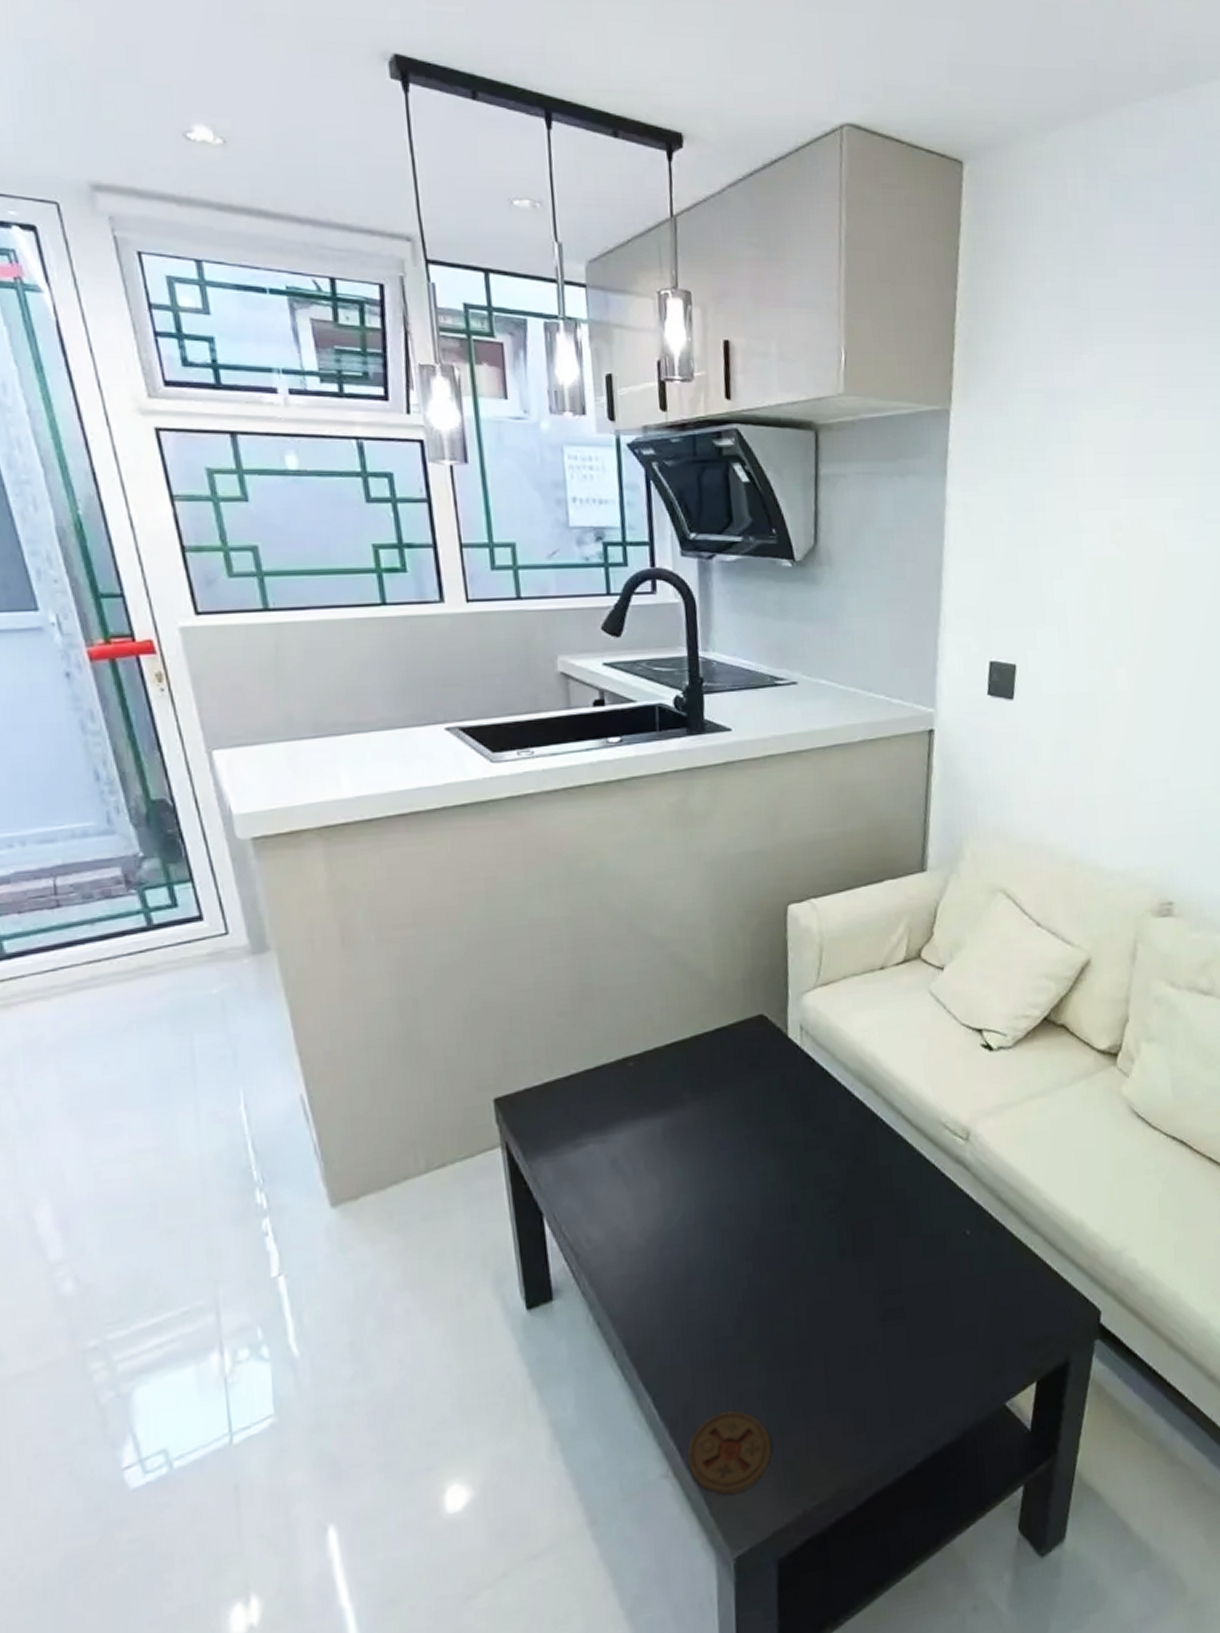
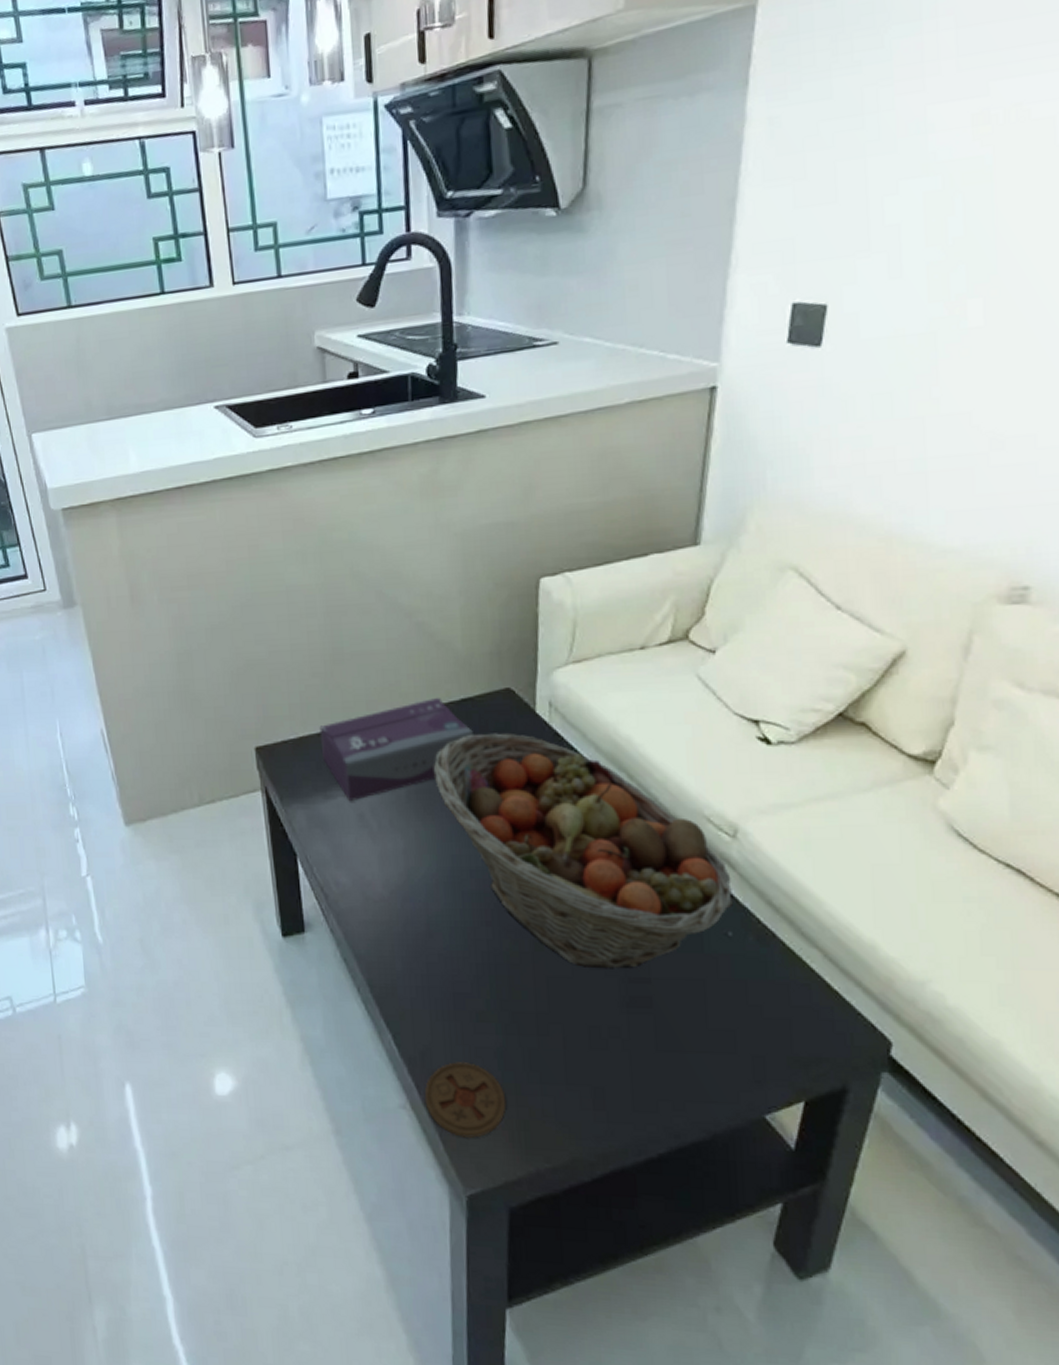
tissue box: none [567,1028,728,1148] -> present [319,697,473,802]
fruit basket: none [690,1060,969,1288] -> present [434,733,733,969]

